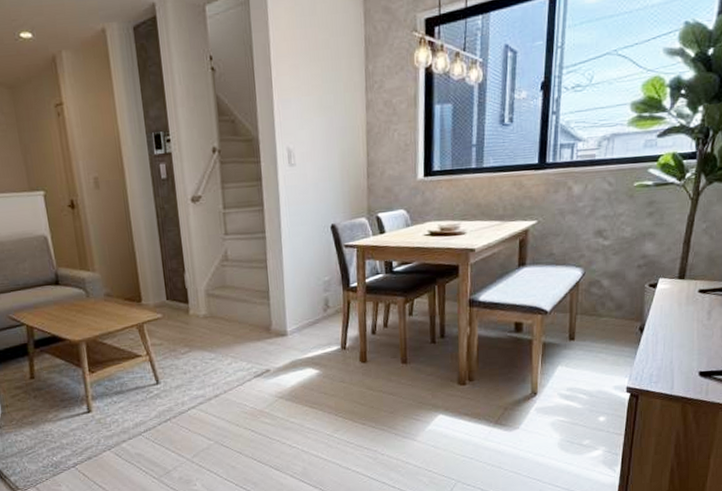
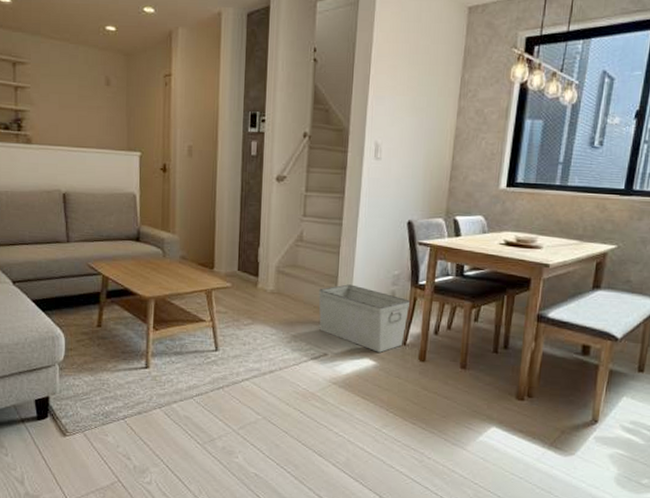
storage bin: none [252,297,344,361] -> present [318,284,410,353]

